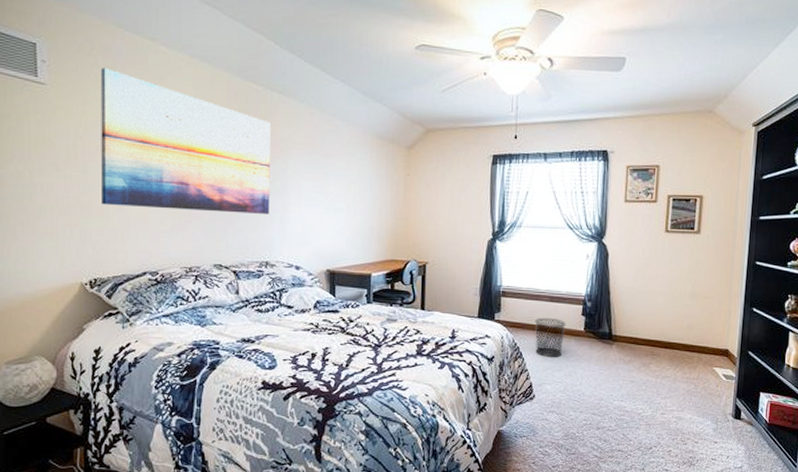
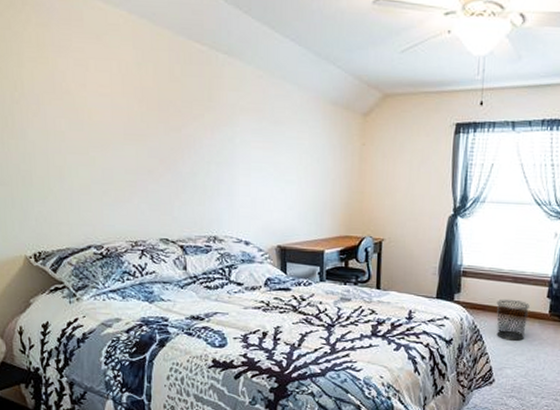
wall art: present [100,68,271,214] -> none [34,25,217,186]

